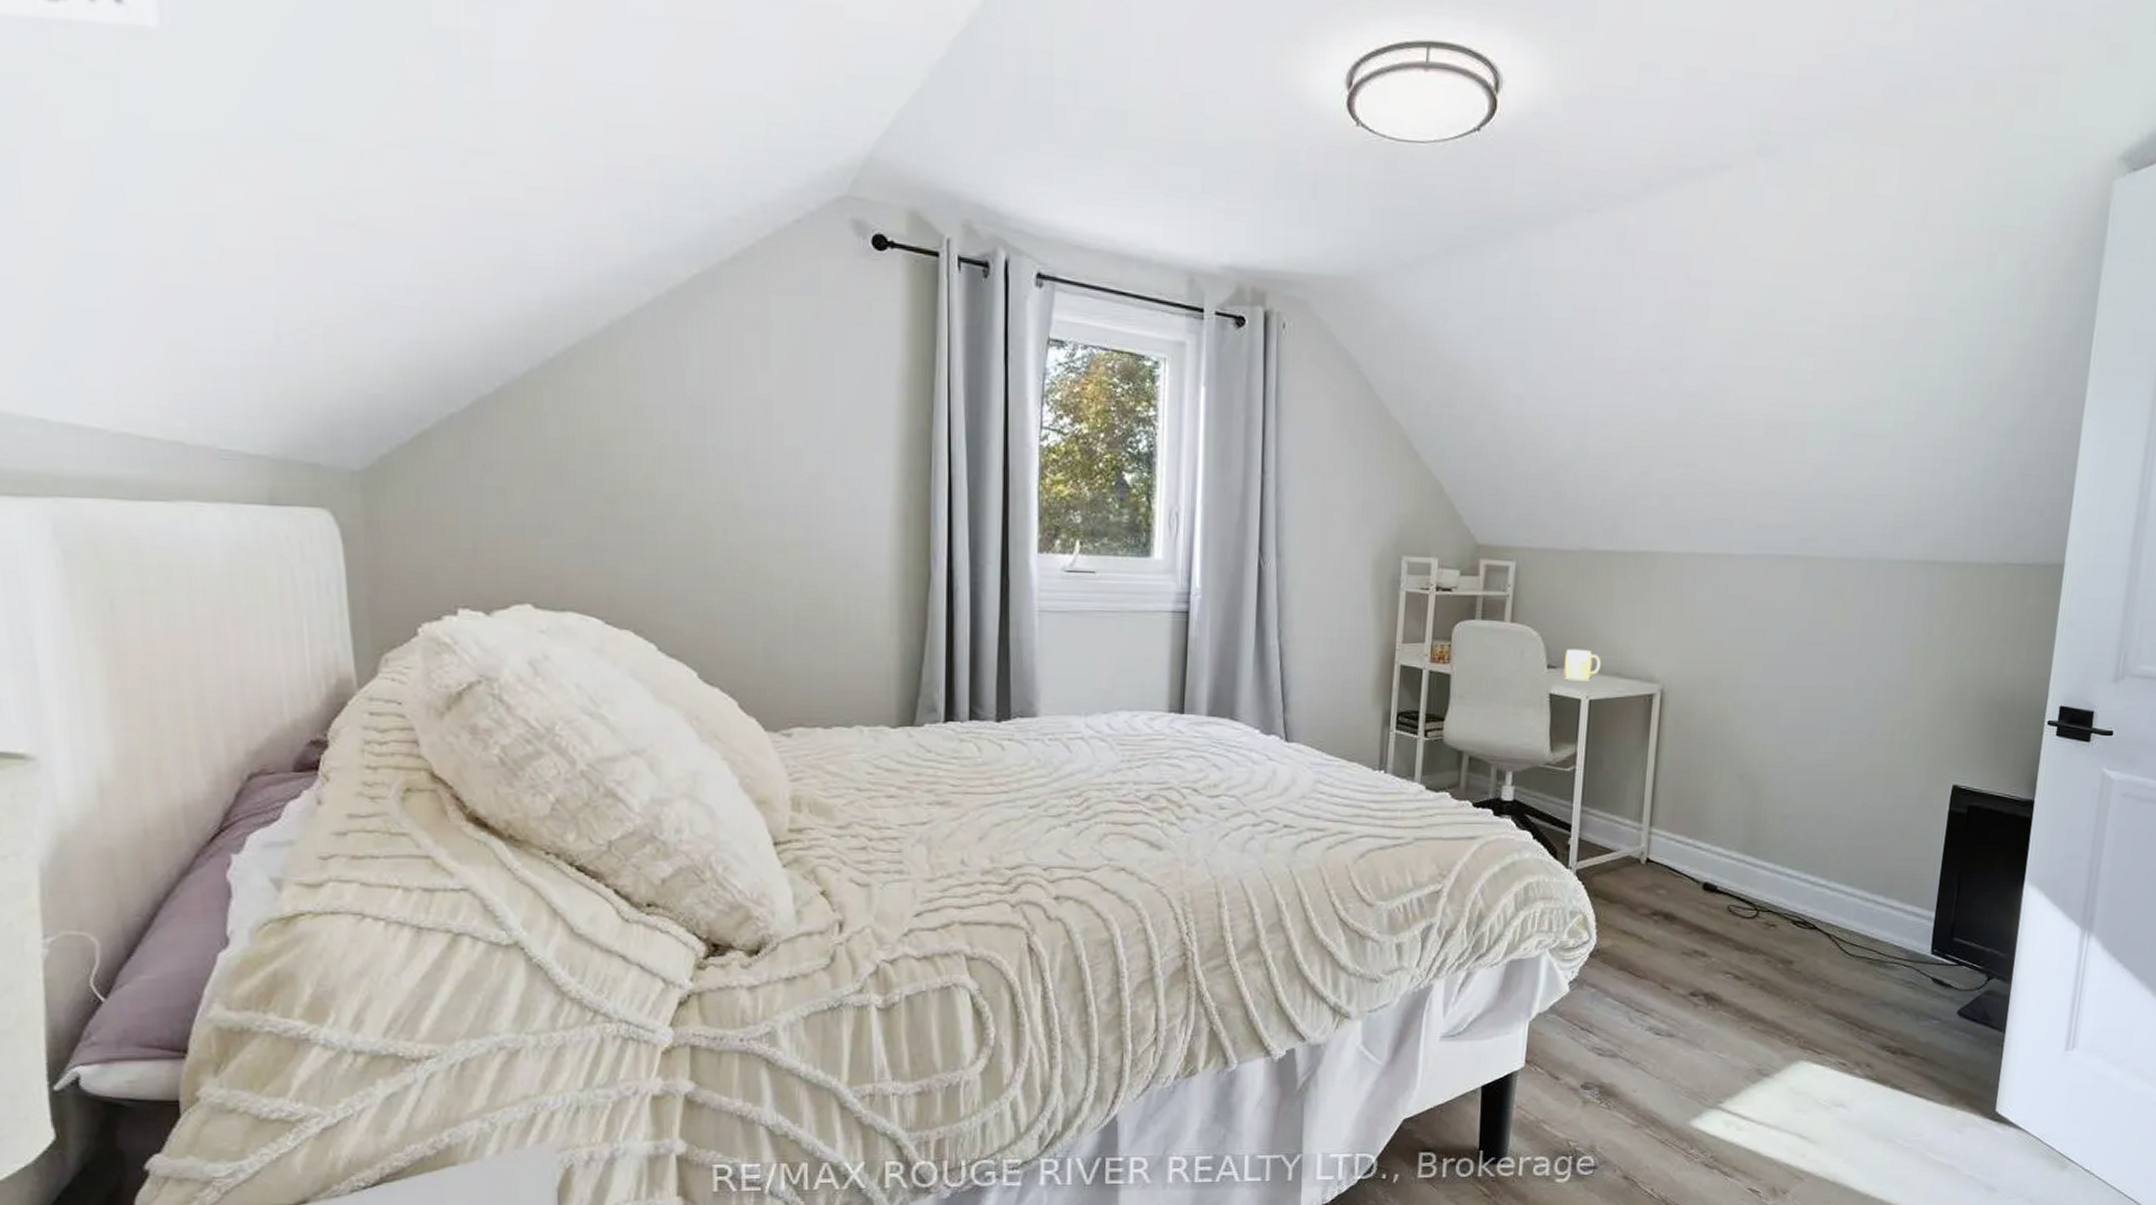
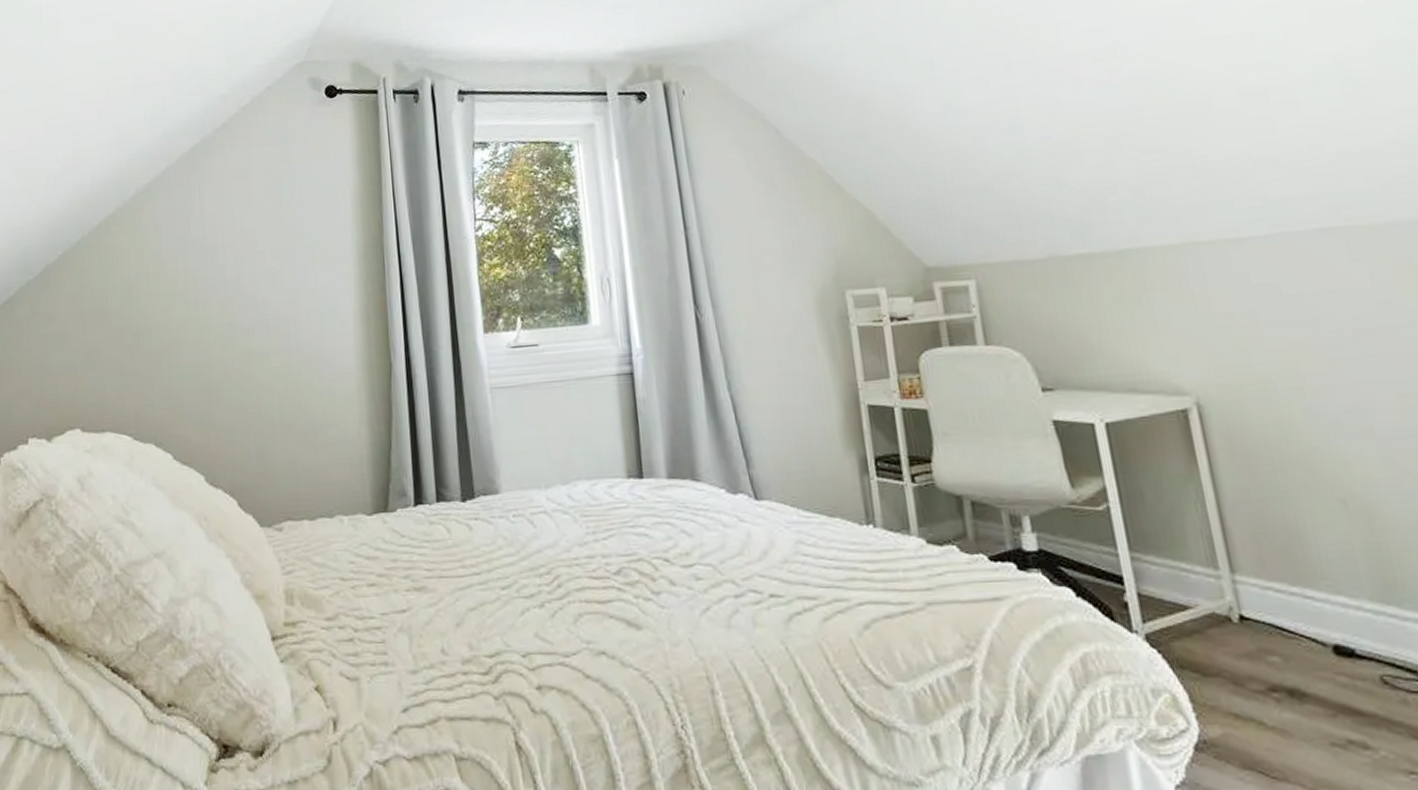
mug: present [1563,649,1601,681] -> none [1060,366,1109,403]

